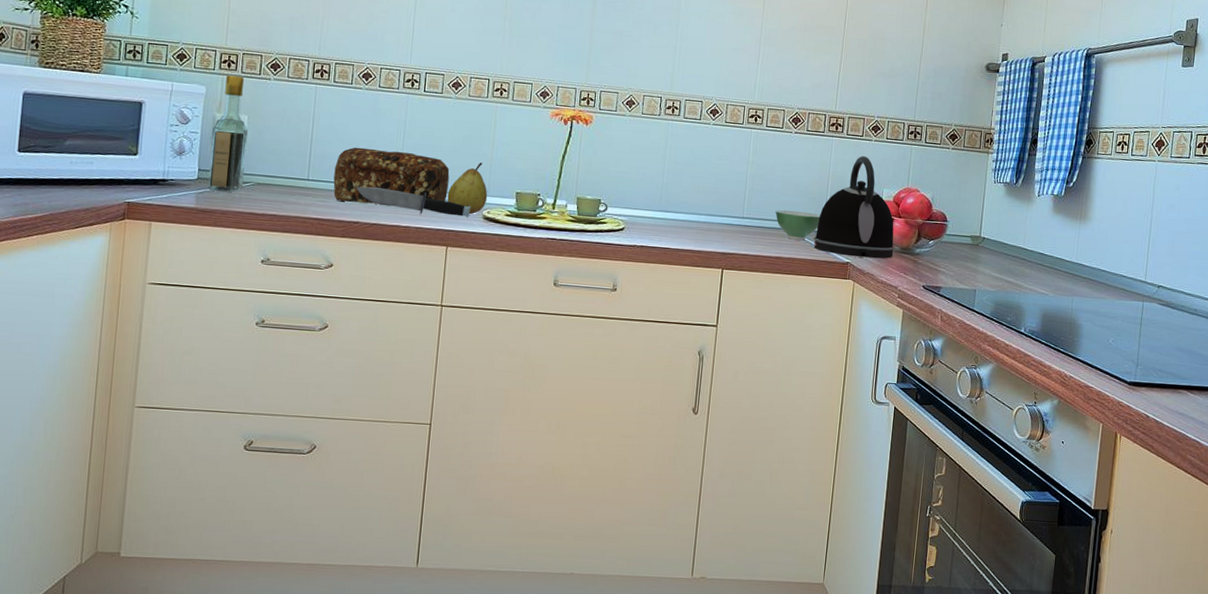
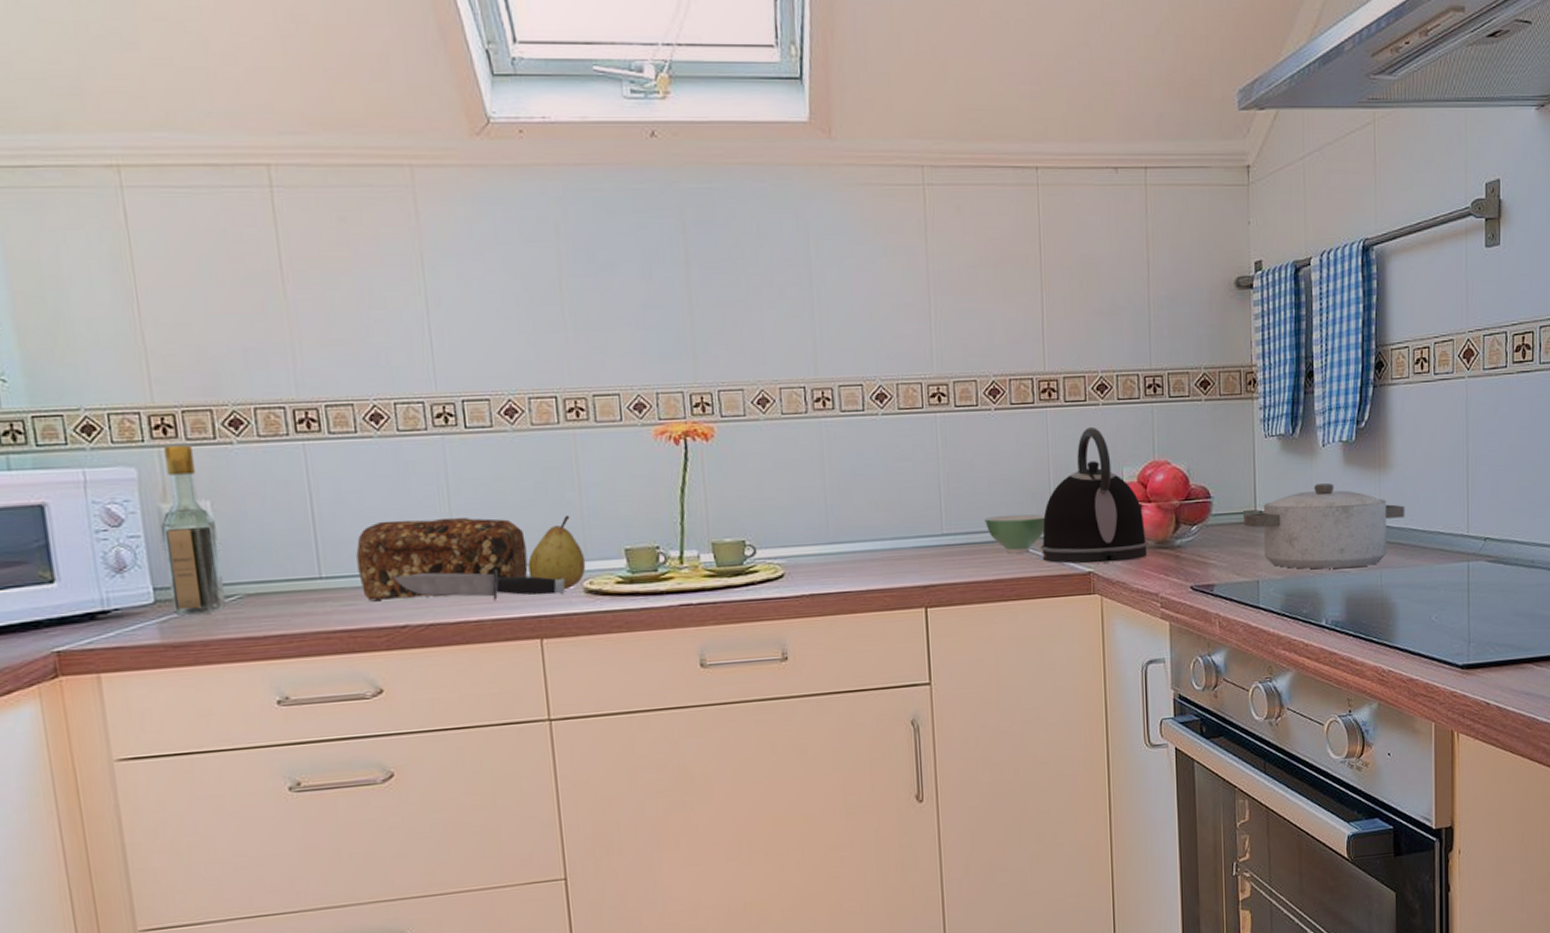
cooking pot: none [970,224,1098,293] -> present [1243,483,1405,569]

